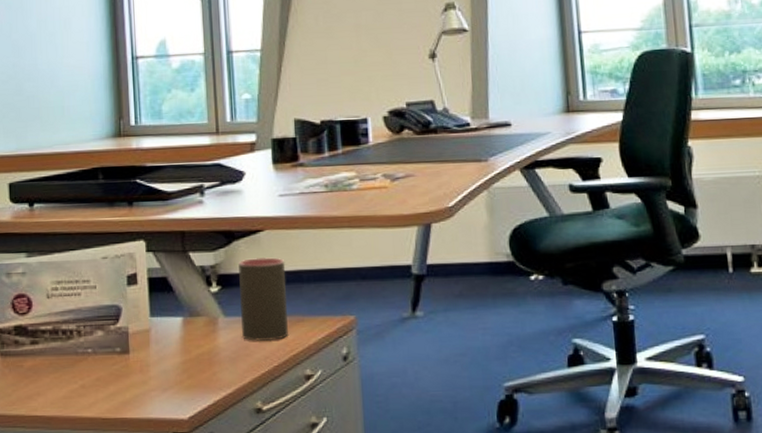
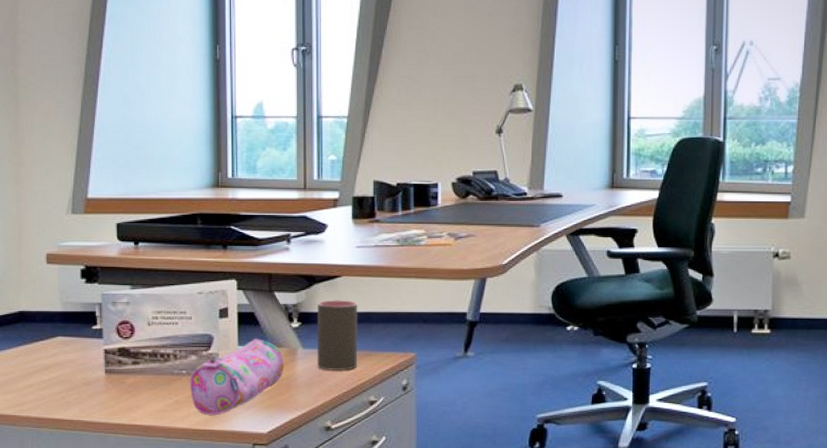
pencil case: none [96,307,204,401] -> present [189,338,284,416]

